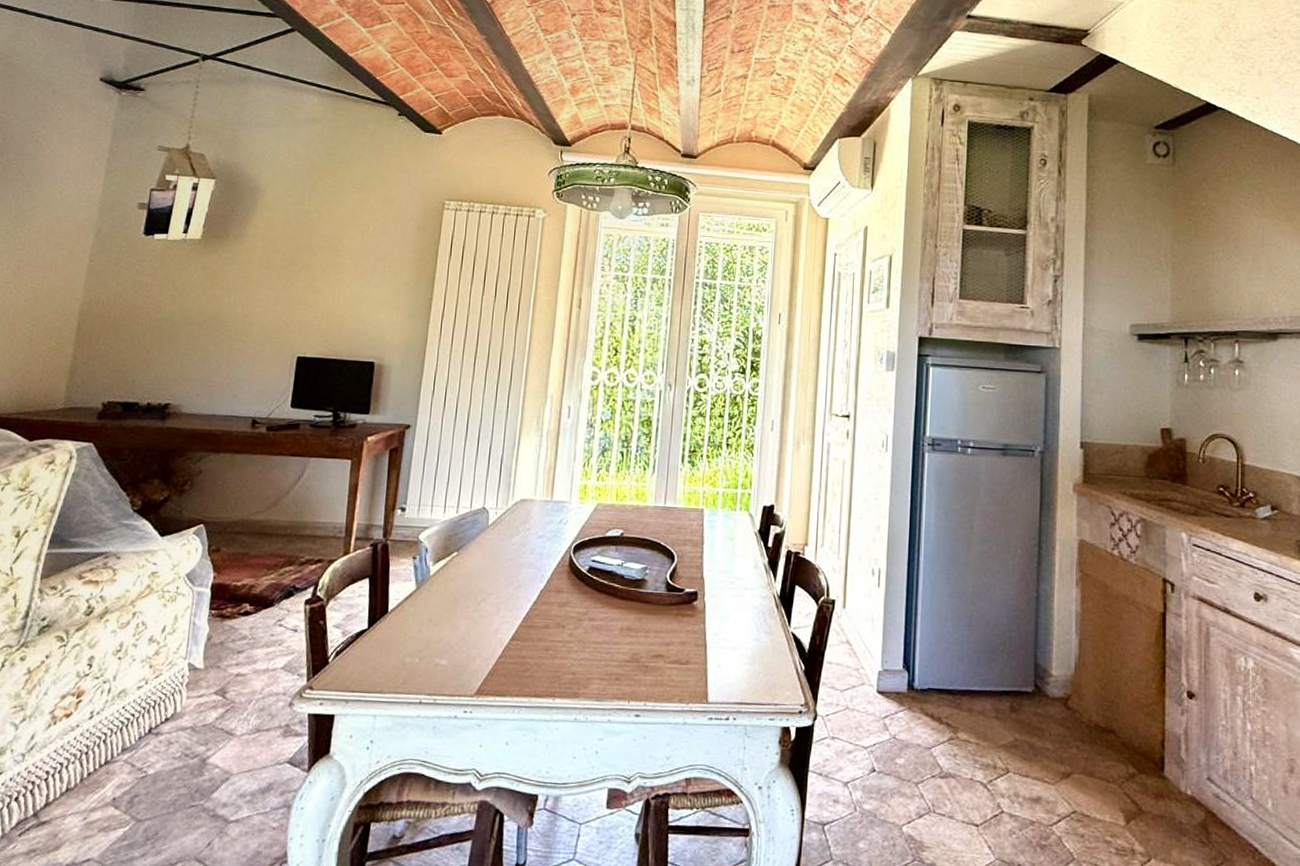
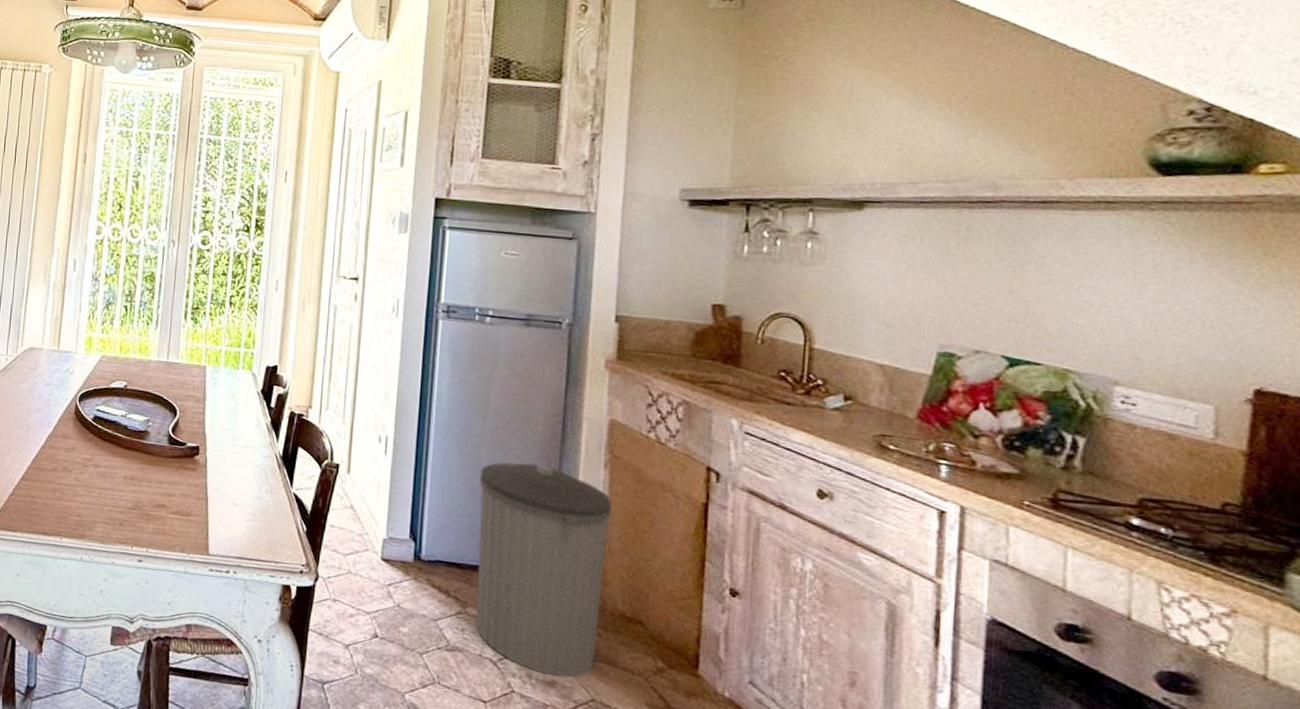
trash can: none [966,585,1084,793] -> present [476,462,612,678]

